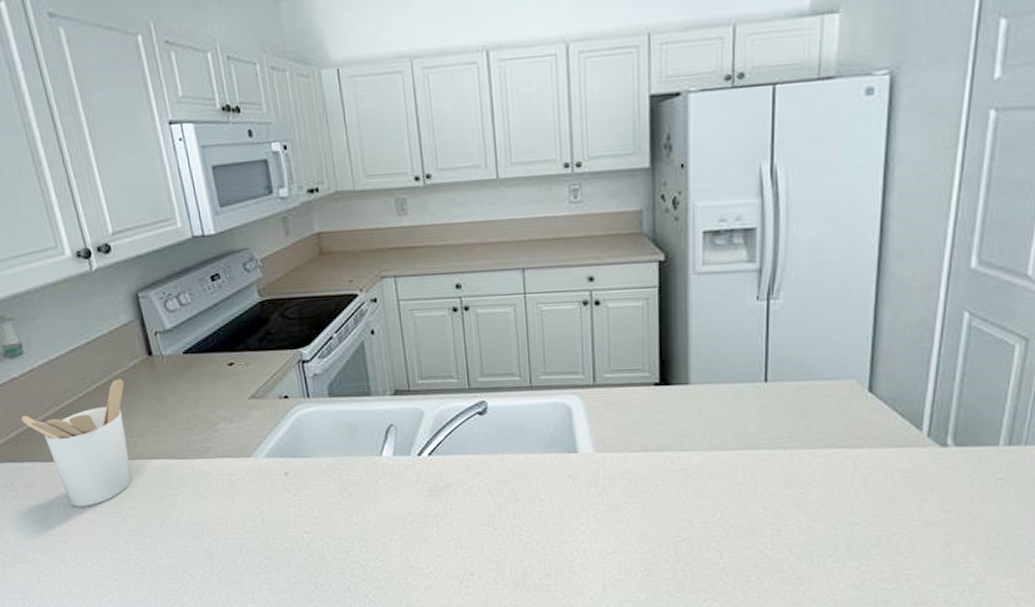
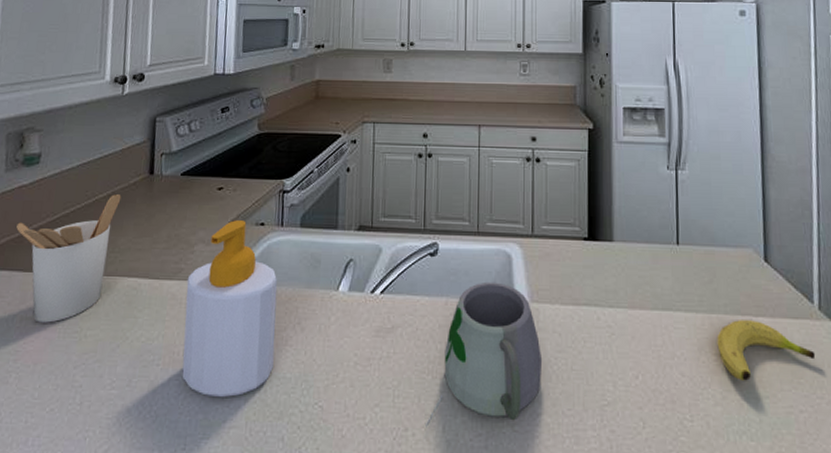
soap bottle: none [217,395,327,560] -> present [182,220,278,398]
mug: none [491,435,611,573] -> present [426,281,543,429]
fruit: none [806,452,918,510] -> present [717,320,816,381]

